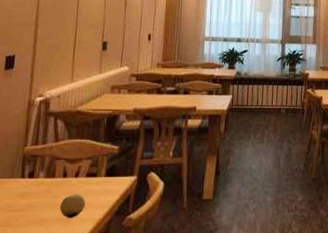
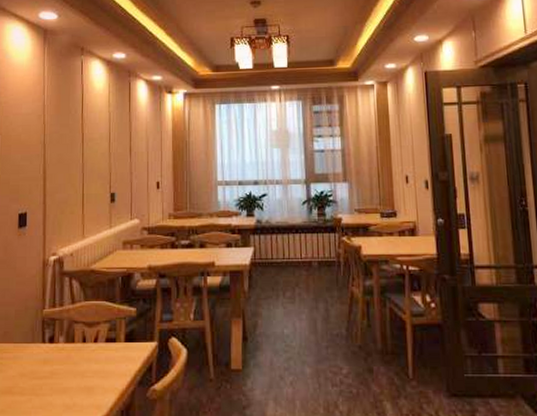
fruit: present [59,193,86,219] -> none [81,360,107,389]

